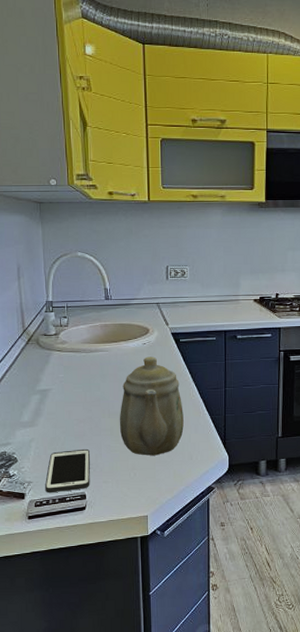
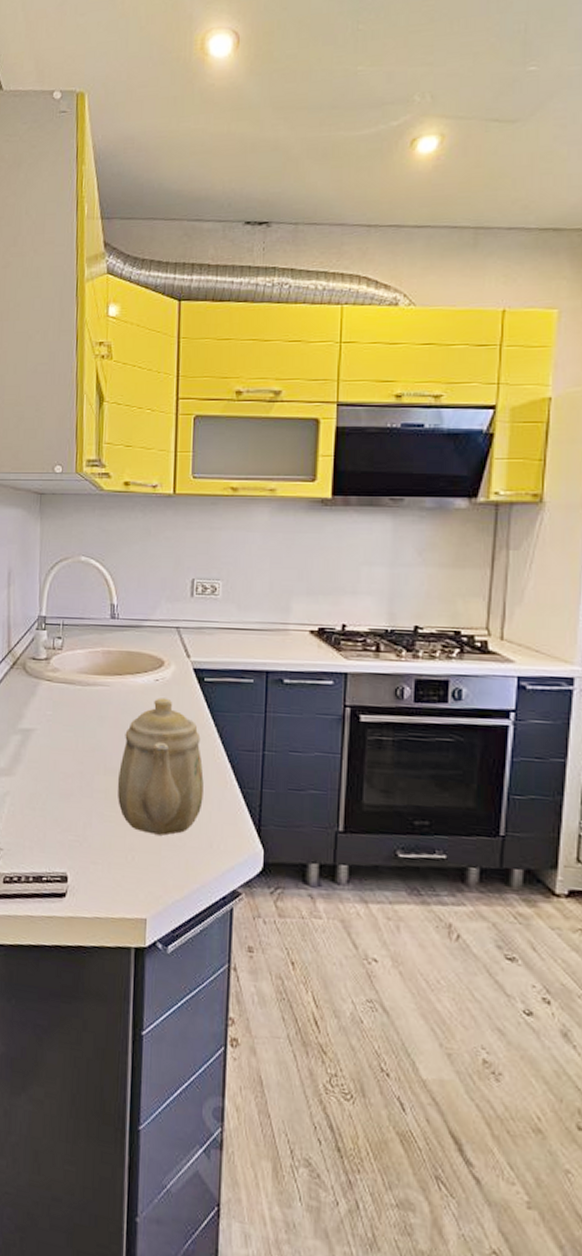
cell phone: present [45,448,90,493] -> none [18,812,77,869]

